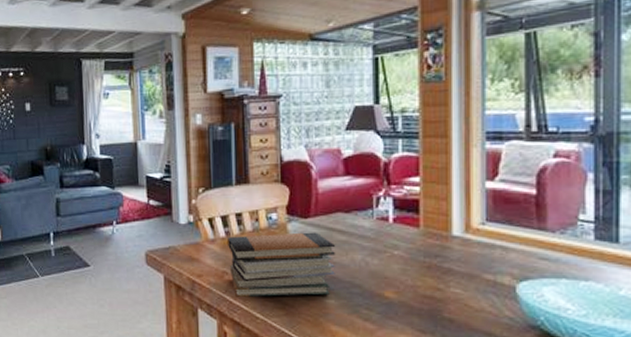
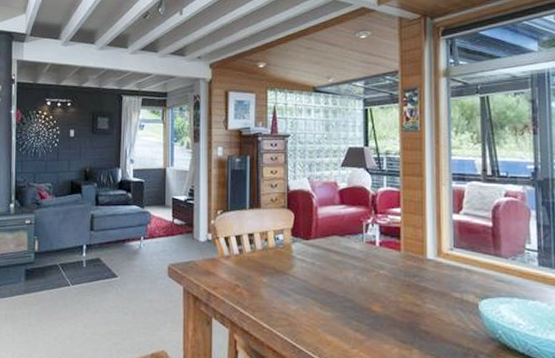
book stack: present [228,232,336,298] -> none [241,252,332,309]

